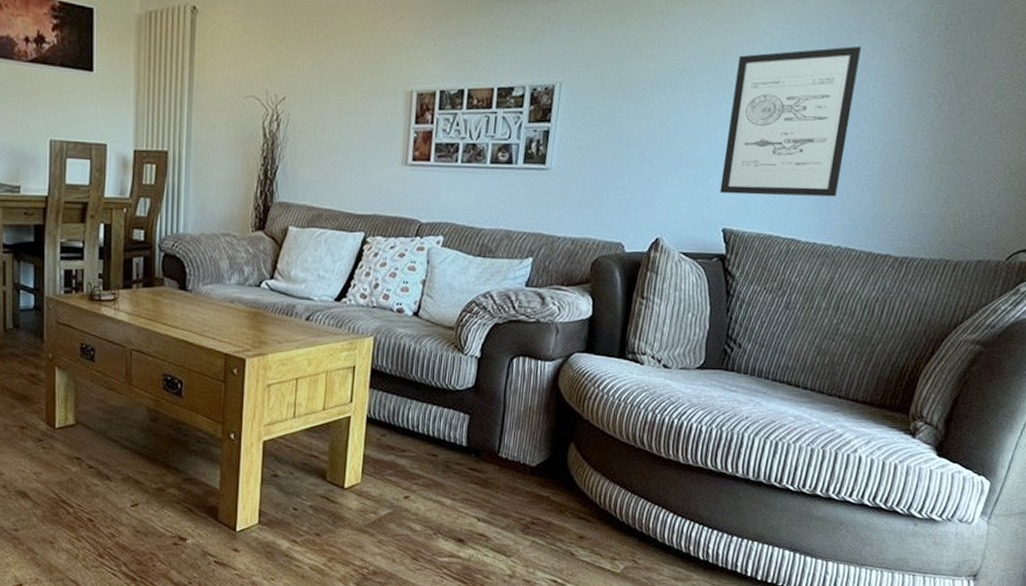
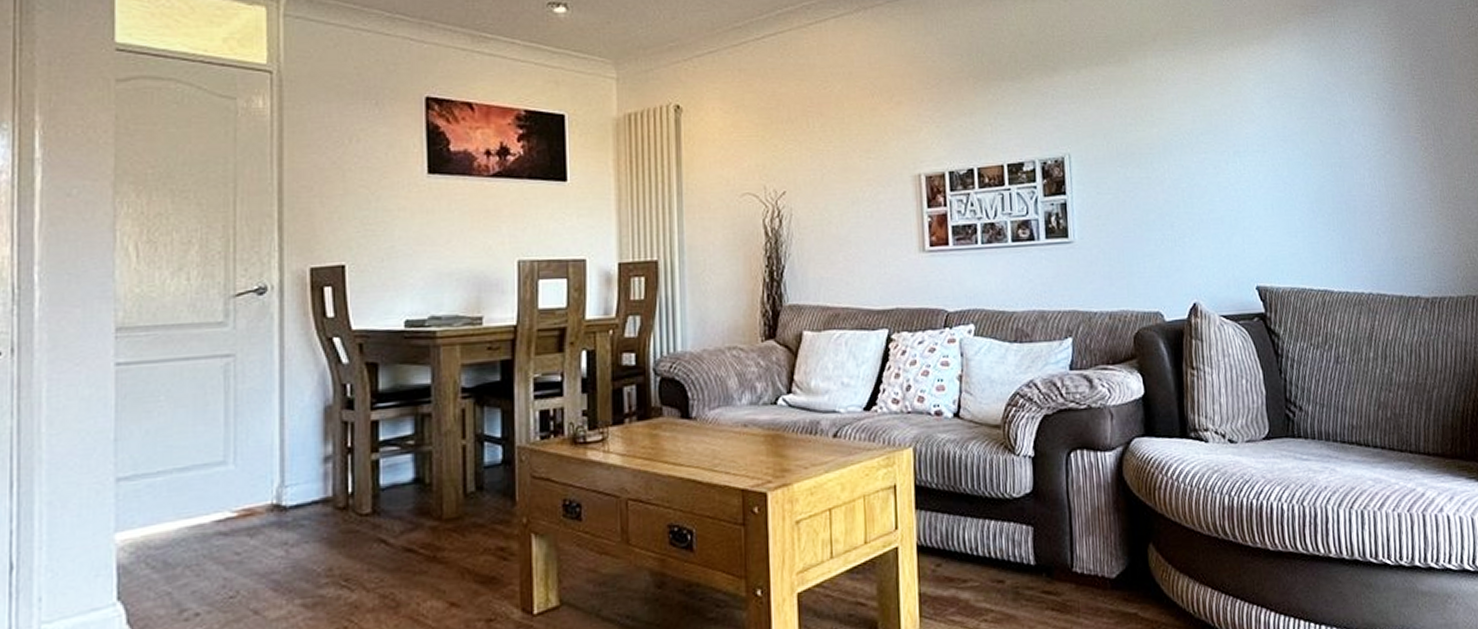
wall art: present [719,45,861,197] -> none [1235,98,1356,251]

